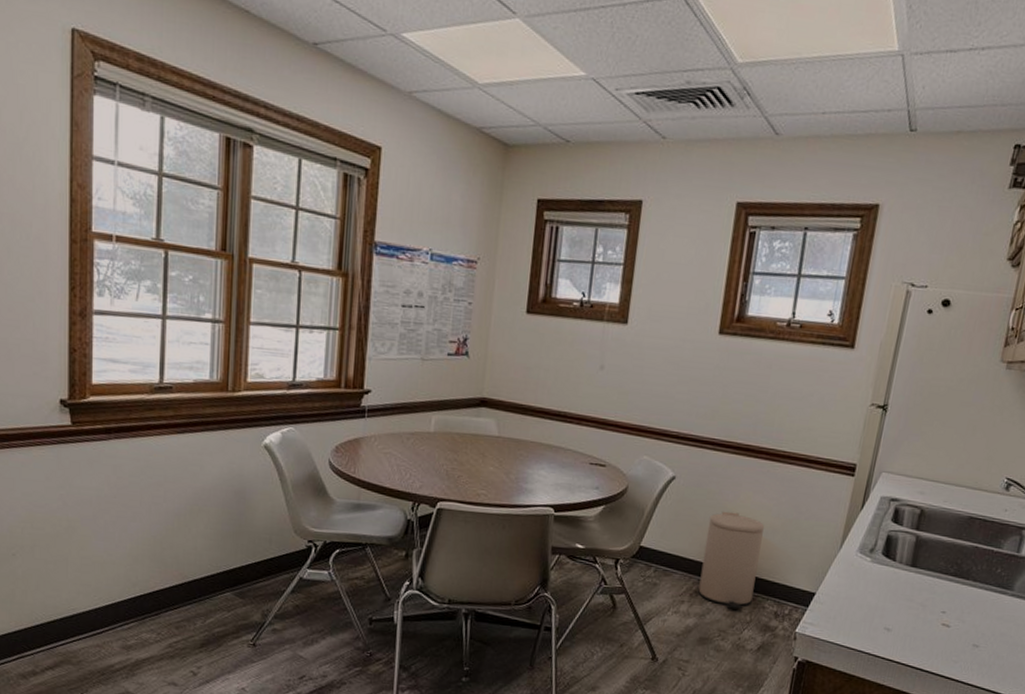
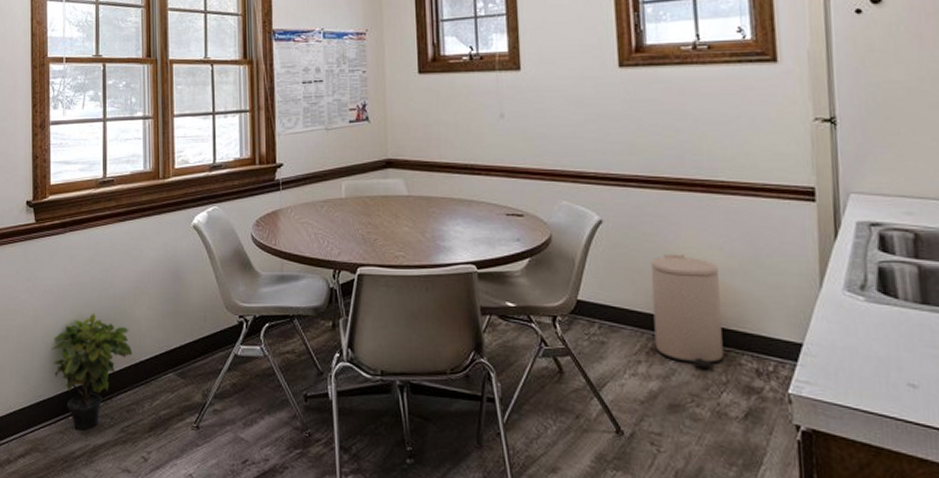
potted plant: none [89,527,186,645] -> present [52,313,133,431]

